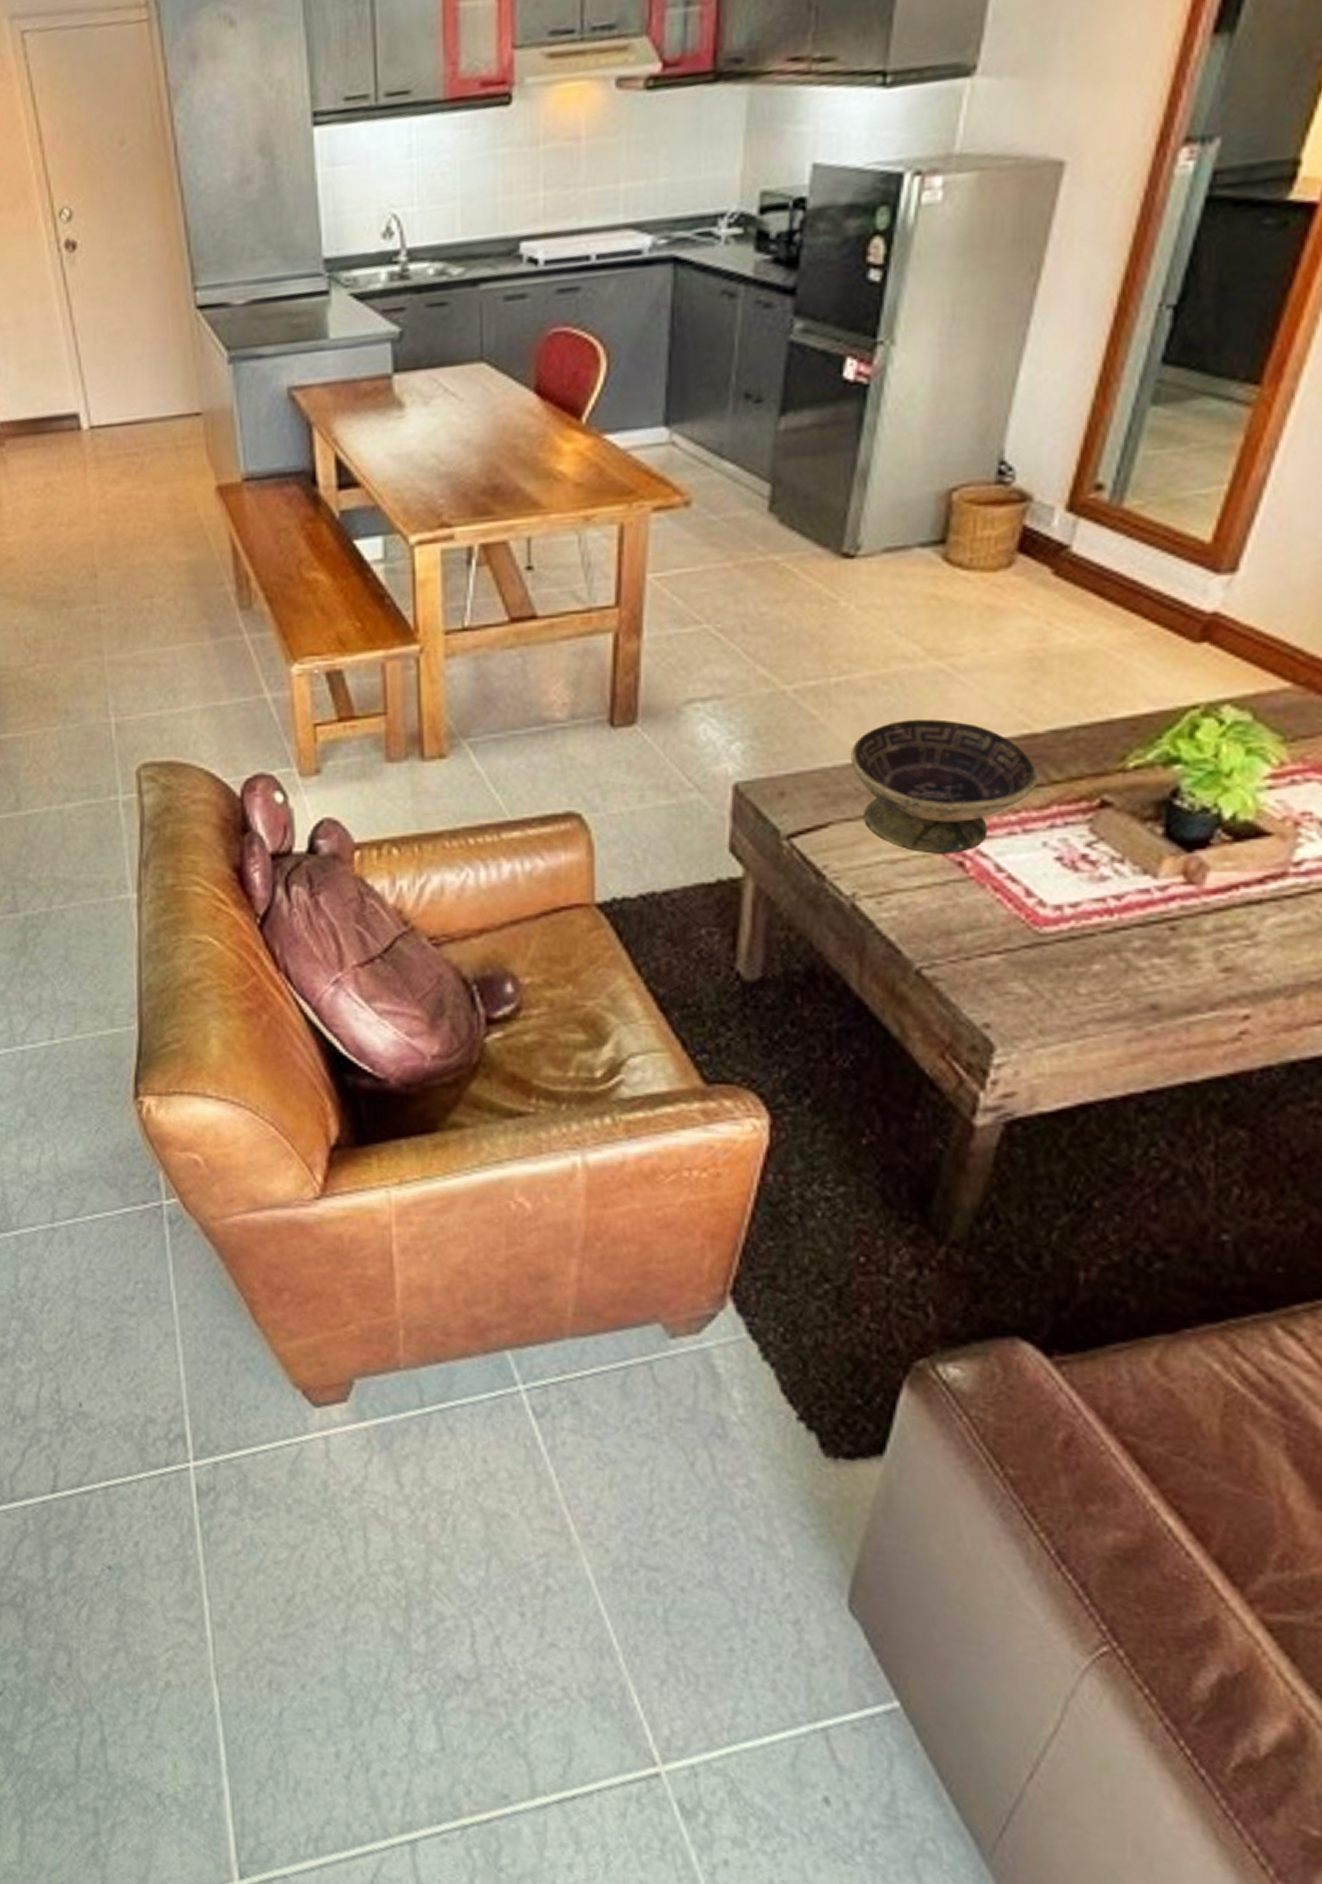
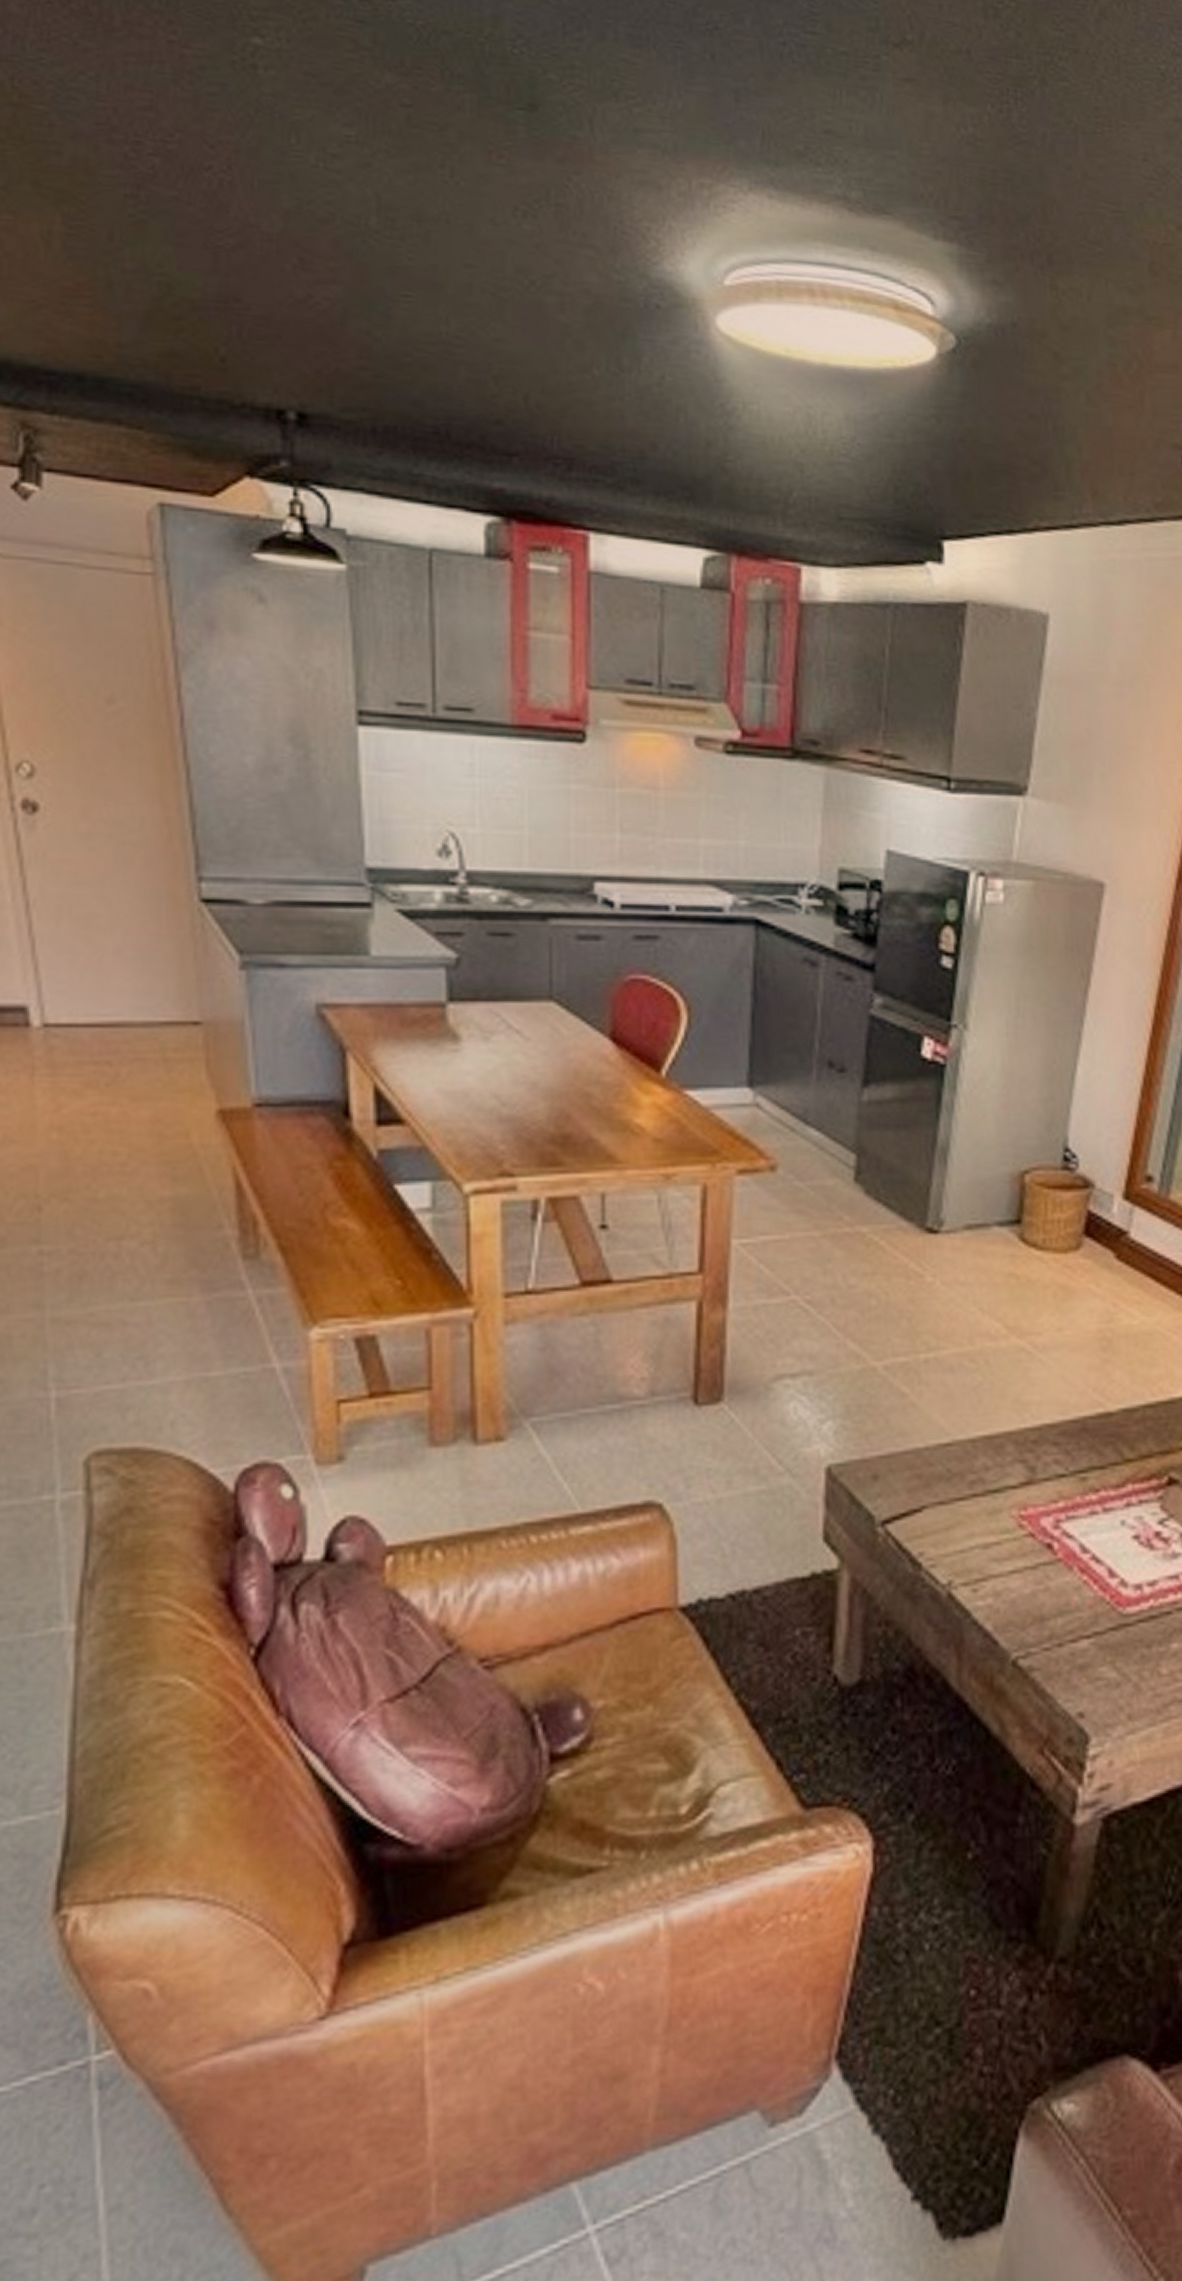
decorative bowl: present [850,719,1037,854] -> none [941,1398,1113,1537]

